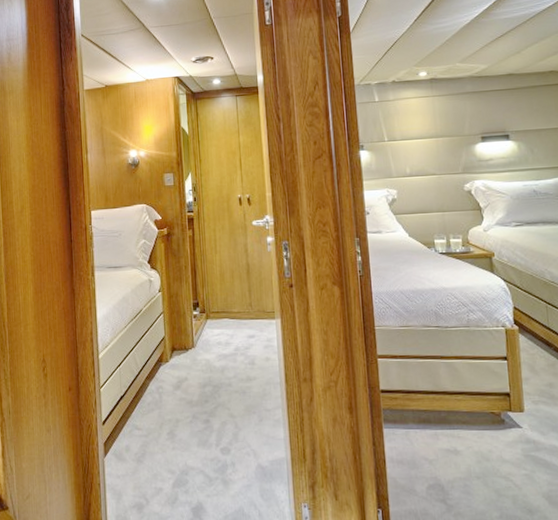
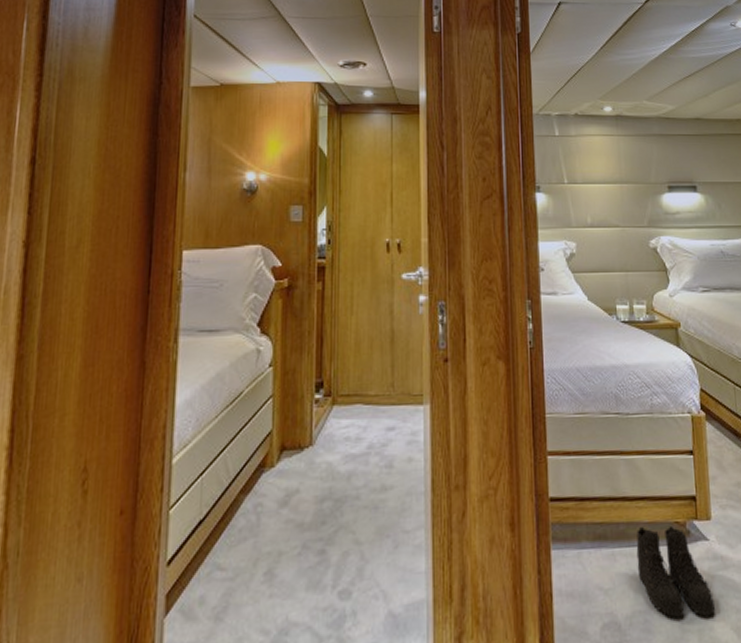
boots: none [456,414,529,486] -> present [636,525,716,618]

